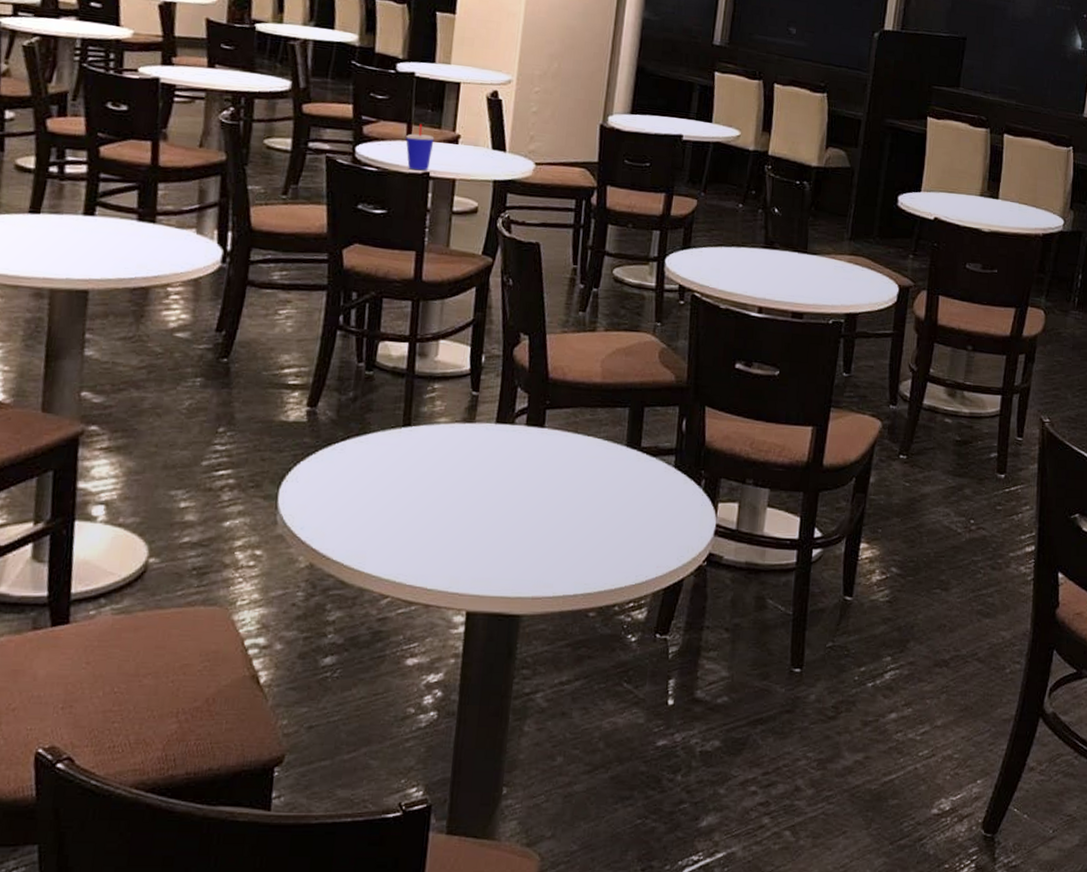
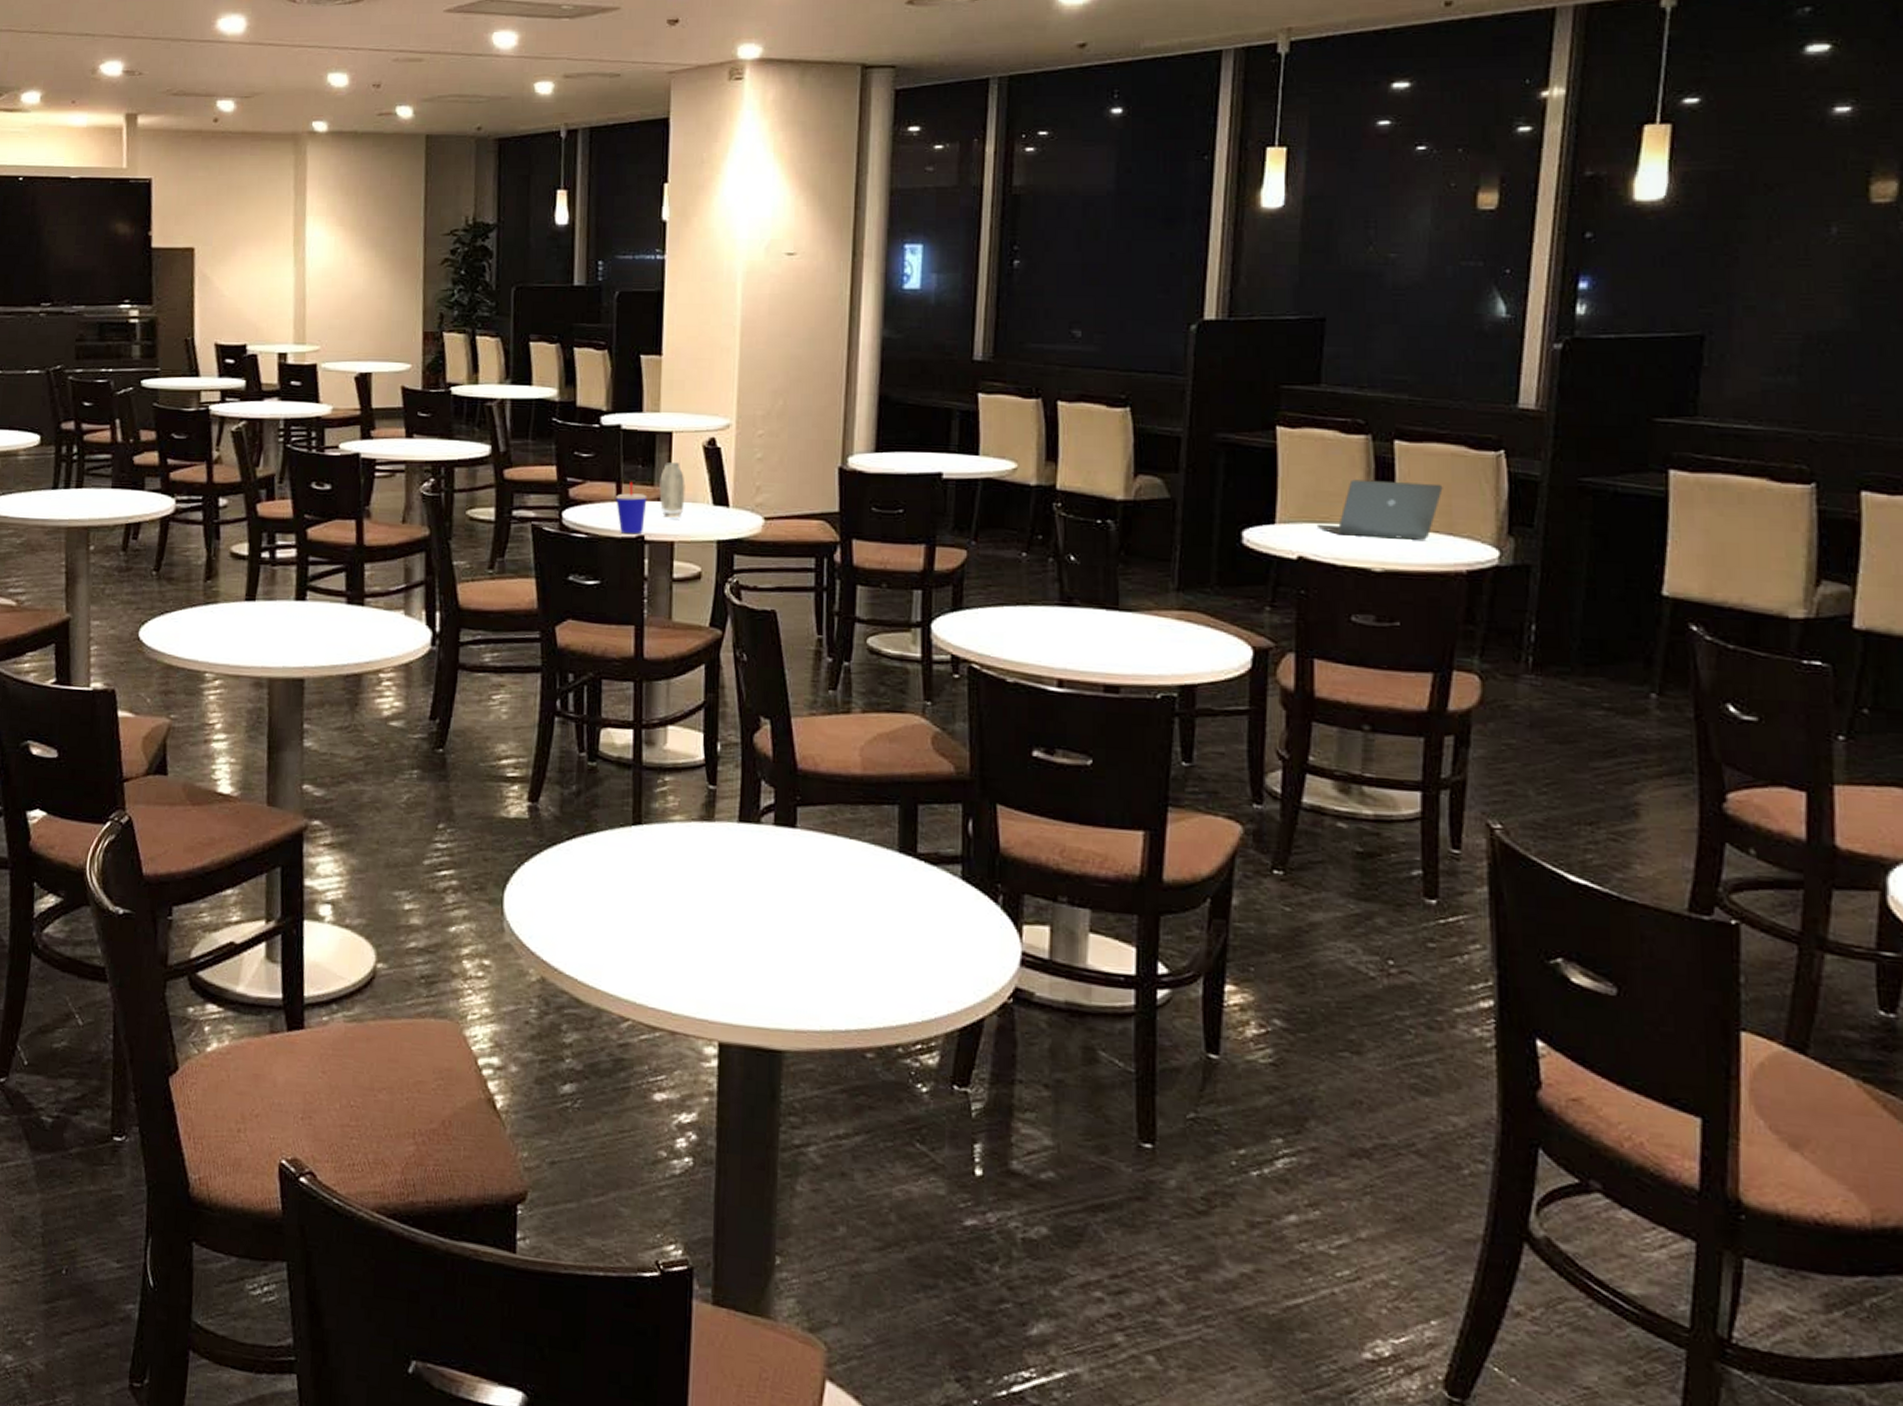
vase: none [445,109,469,159] -> present [659,463,685,519]
laptop: none [948,161,1032,210] -> present [1316,479,1443,540]

